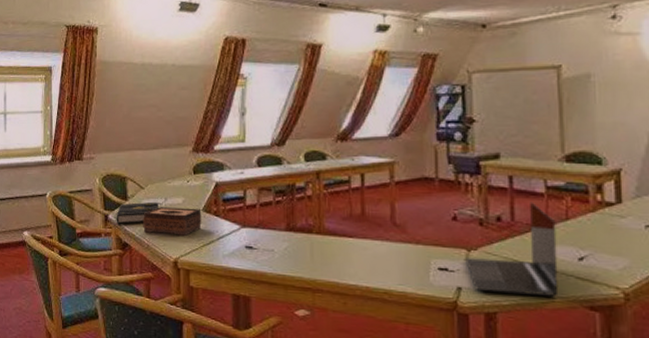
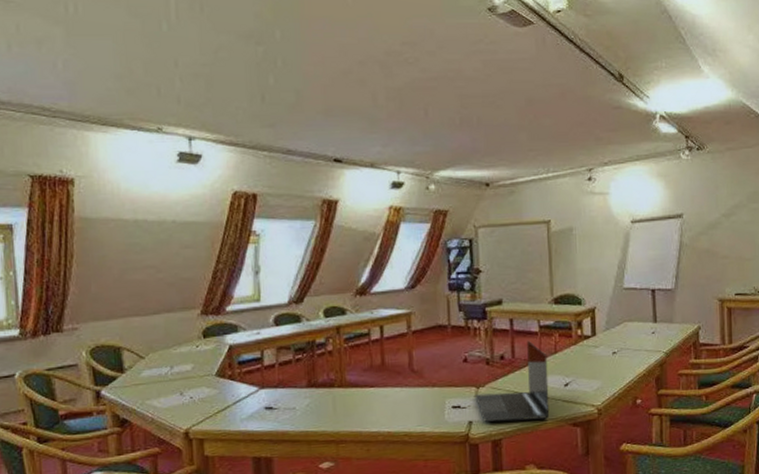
spell book: present [116,201,162,224] -> none [110,371,167,400]
tissue box: present [143,207,202,236] -> none [144,374,215,406]

